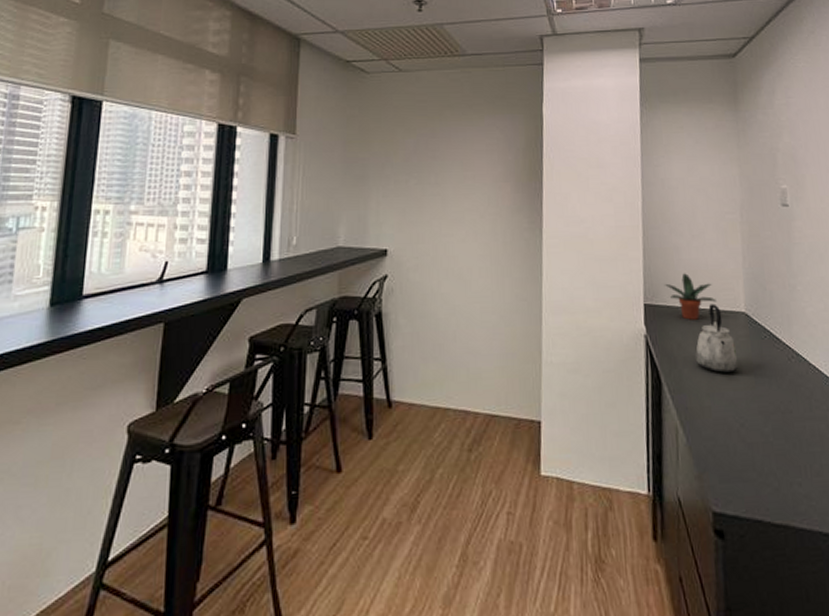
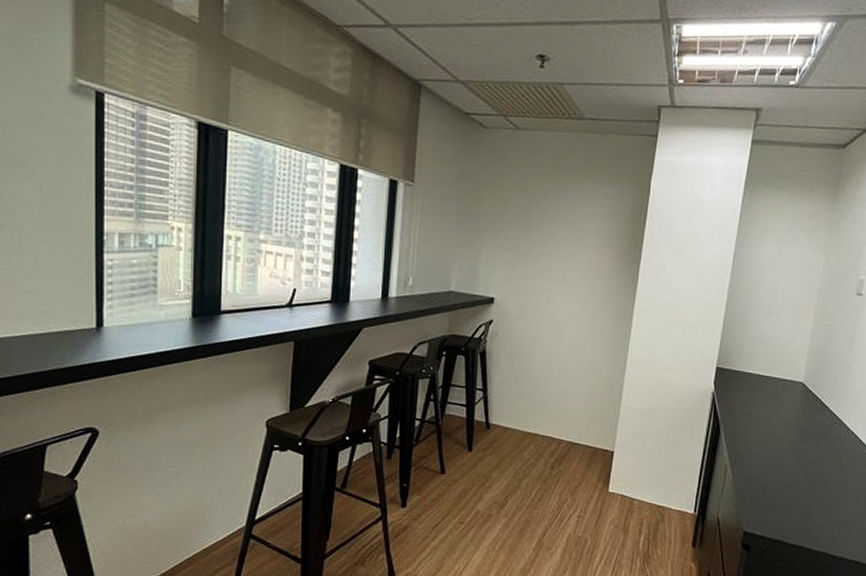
potted plant: present [664,273,716,320] -> none [736,345,780,384]
kettle: present [696,304,739,373] -> none [753,372,789,429]

